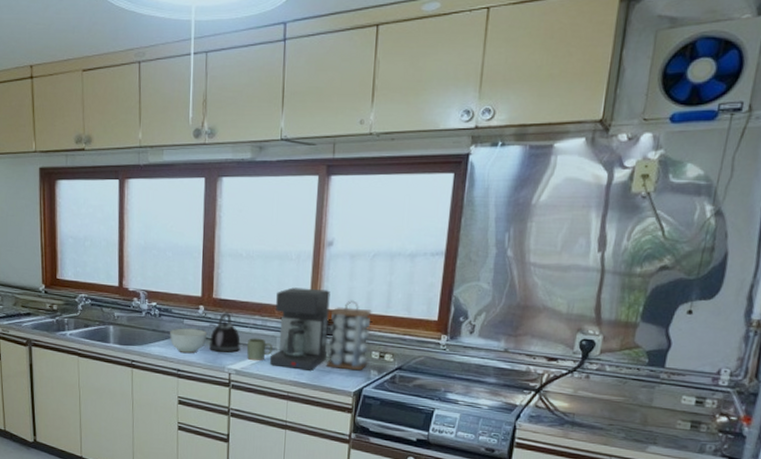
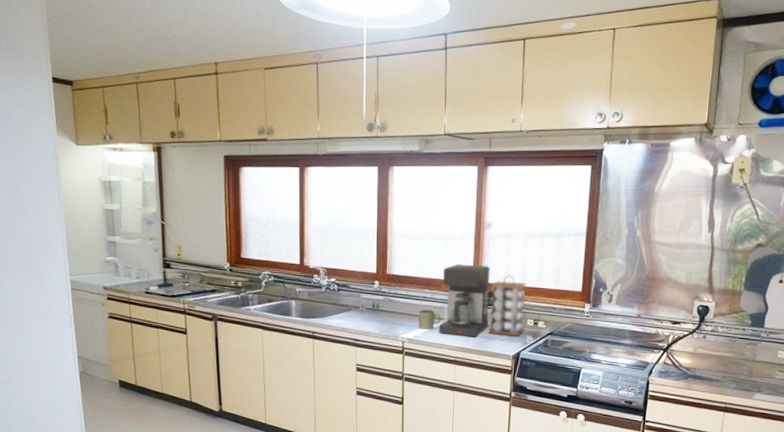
bowl: present [169,328,208,353] -> none [347,301,382,324]
kettle: present [209,312,240,353] -> none [384,286,412,323]

